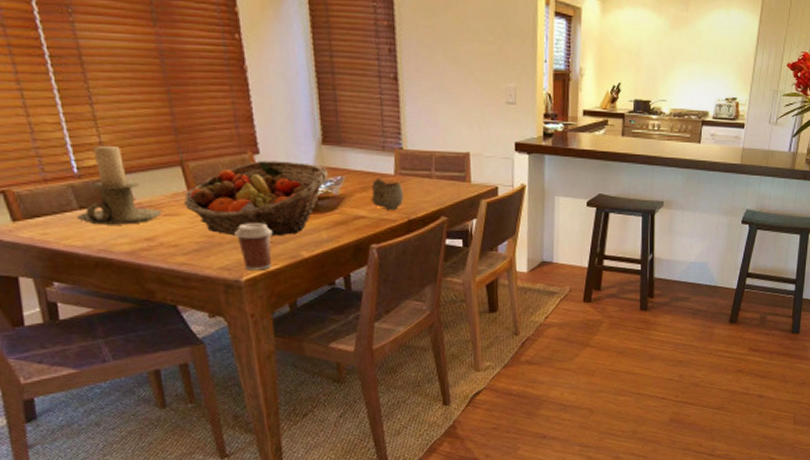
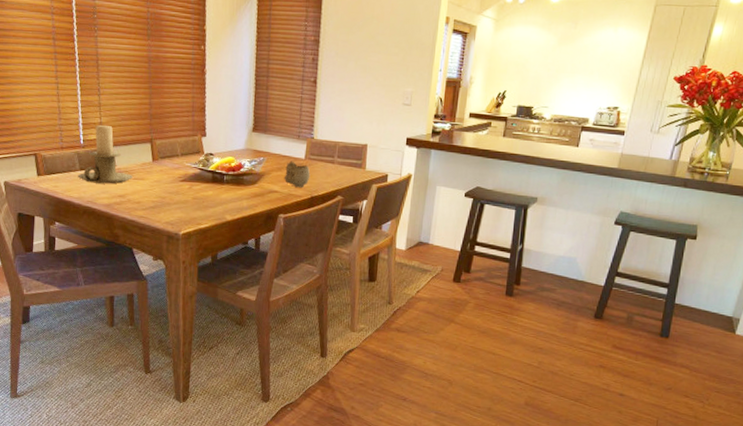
fruit basket: present [183,161,328,237] -> none [148,142,254,202]
coffee cup: present [234,223,273,271] -> none [180,189,208,228]

